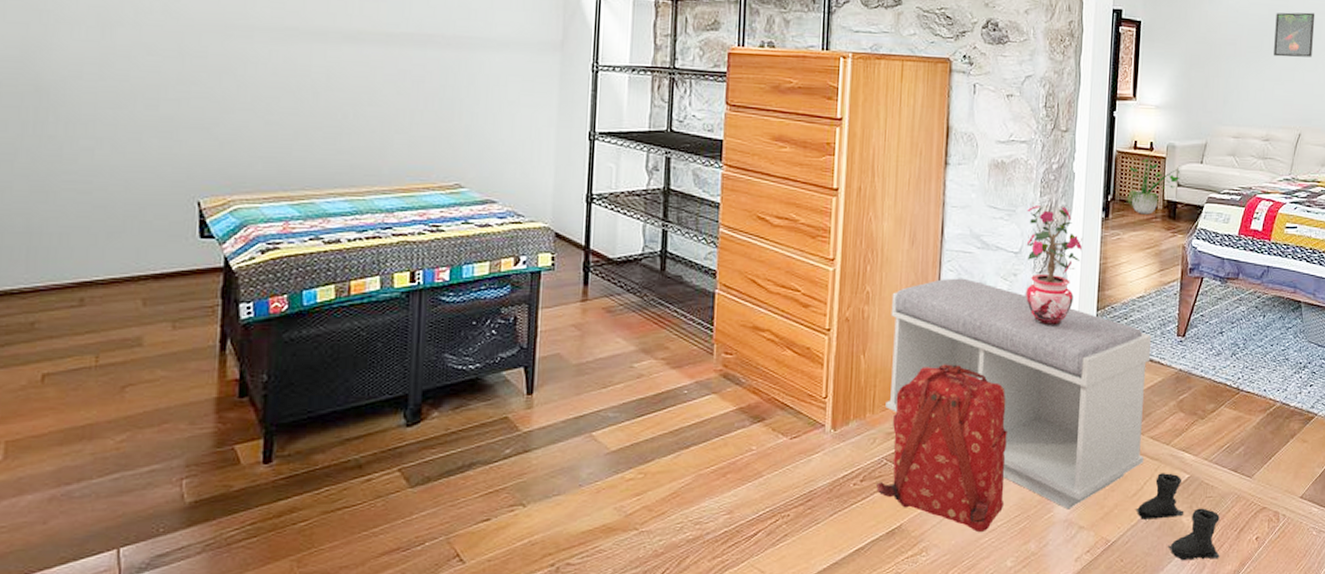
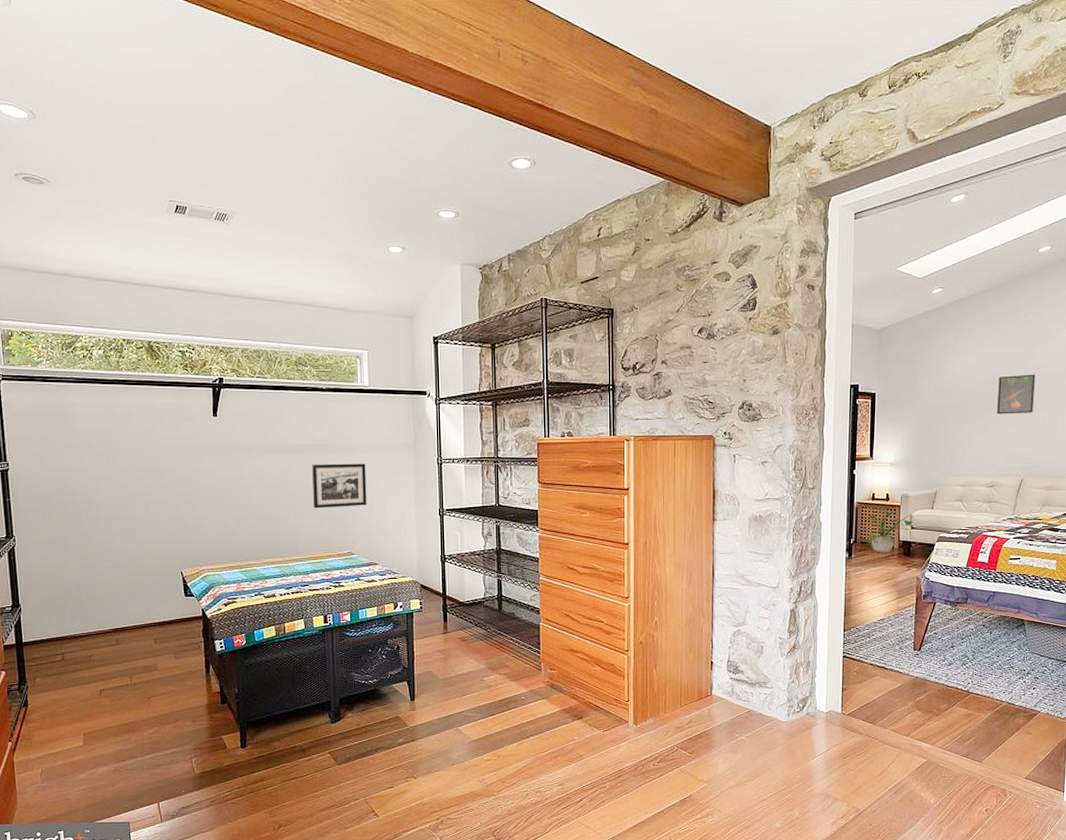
picture frame: none [411,60,492,122] -> present [312,463,367,509]
backpack: present [876,364,1007,532] -> none [671,675,772,801]
bench: present [885,278,1152,510] -> none [674,609,892,786]
potted plant: present [1026,201,1082,325] -> none [782,546,829,644]
boots: present [1136,473,1220,561] -> none [881,758,954,826]

